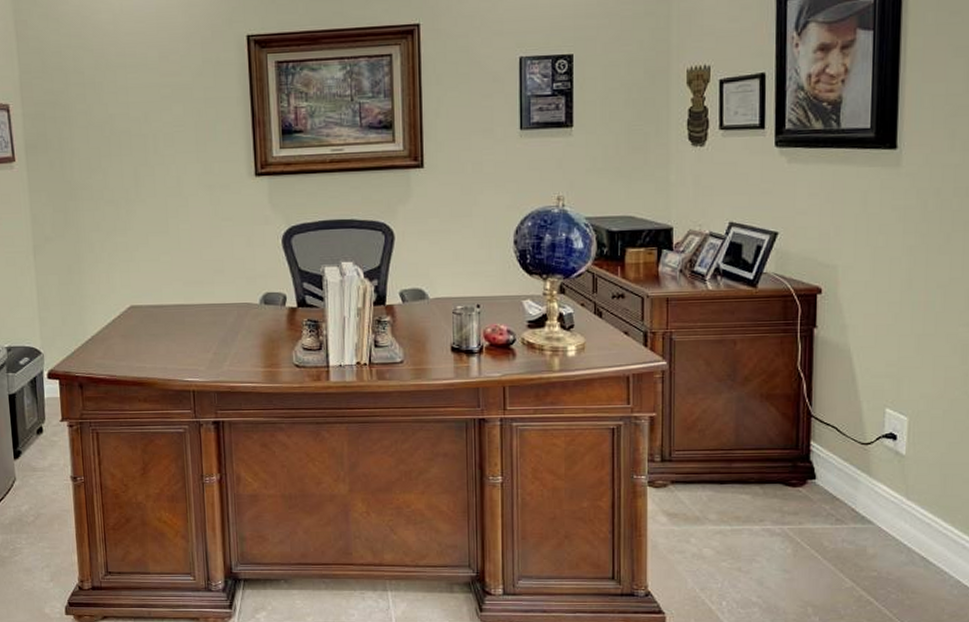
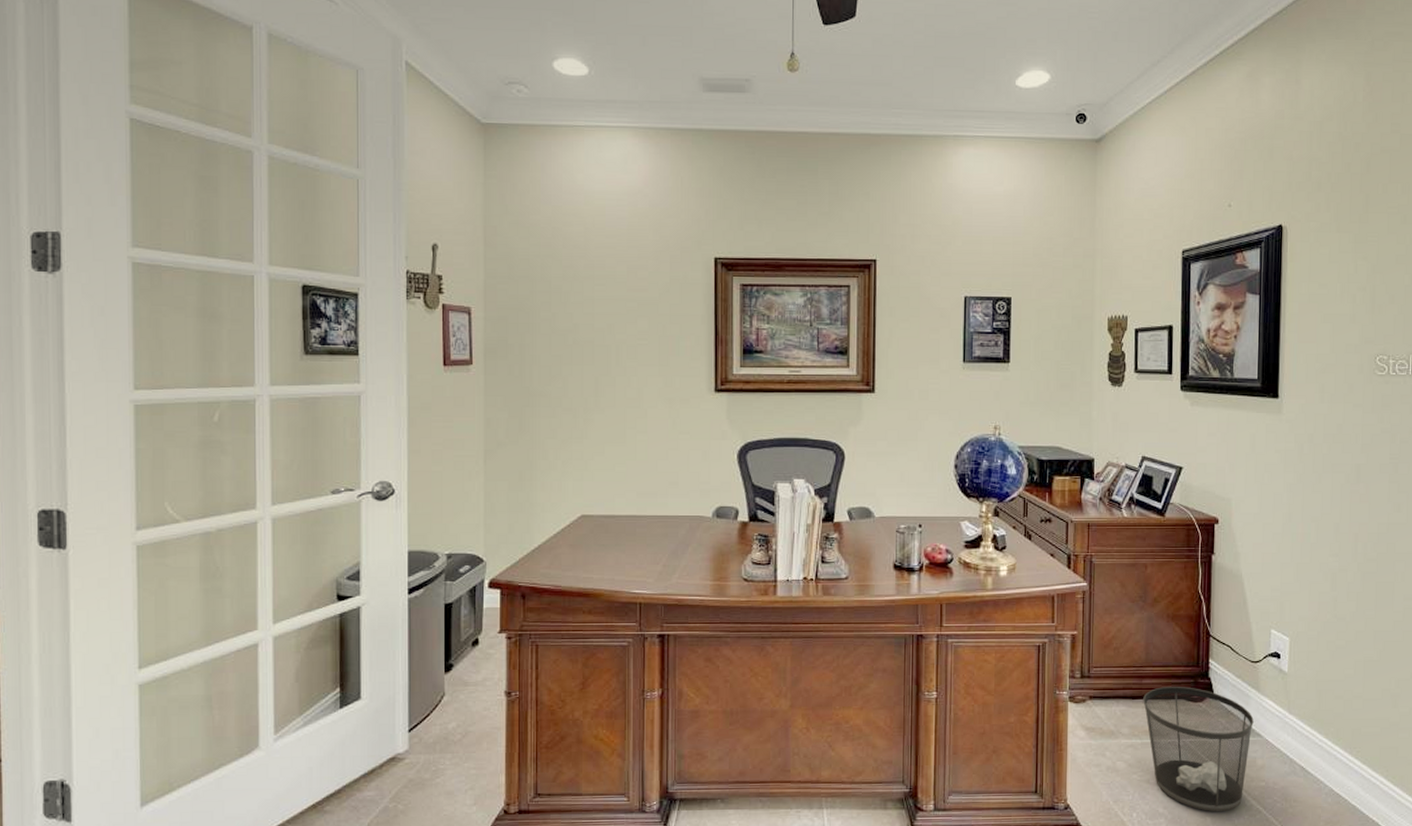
waste bin: none [733,471,864,603] -> present [1143,687,1254,812]

